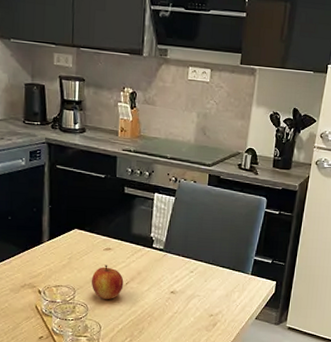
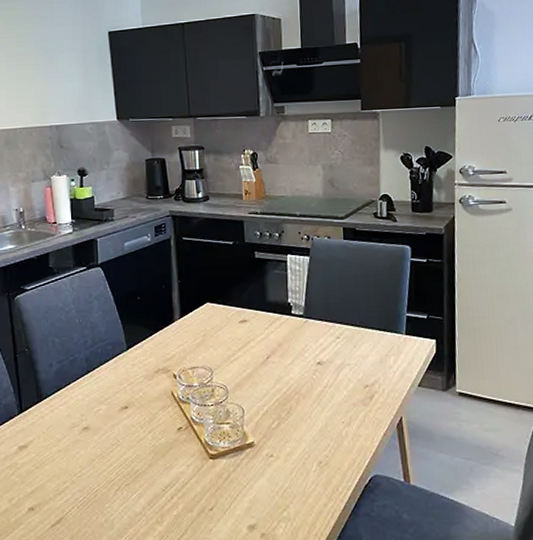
apple: present [91,264,124,299] -> none [228,339,264,378]

